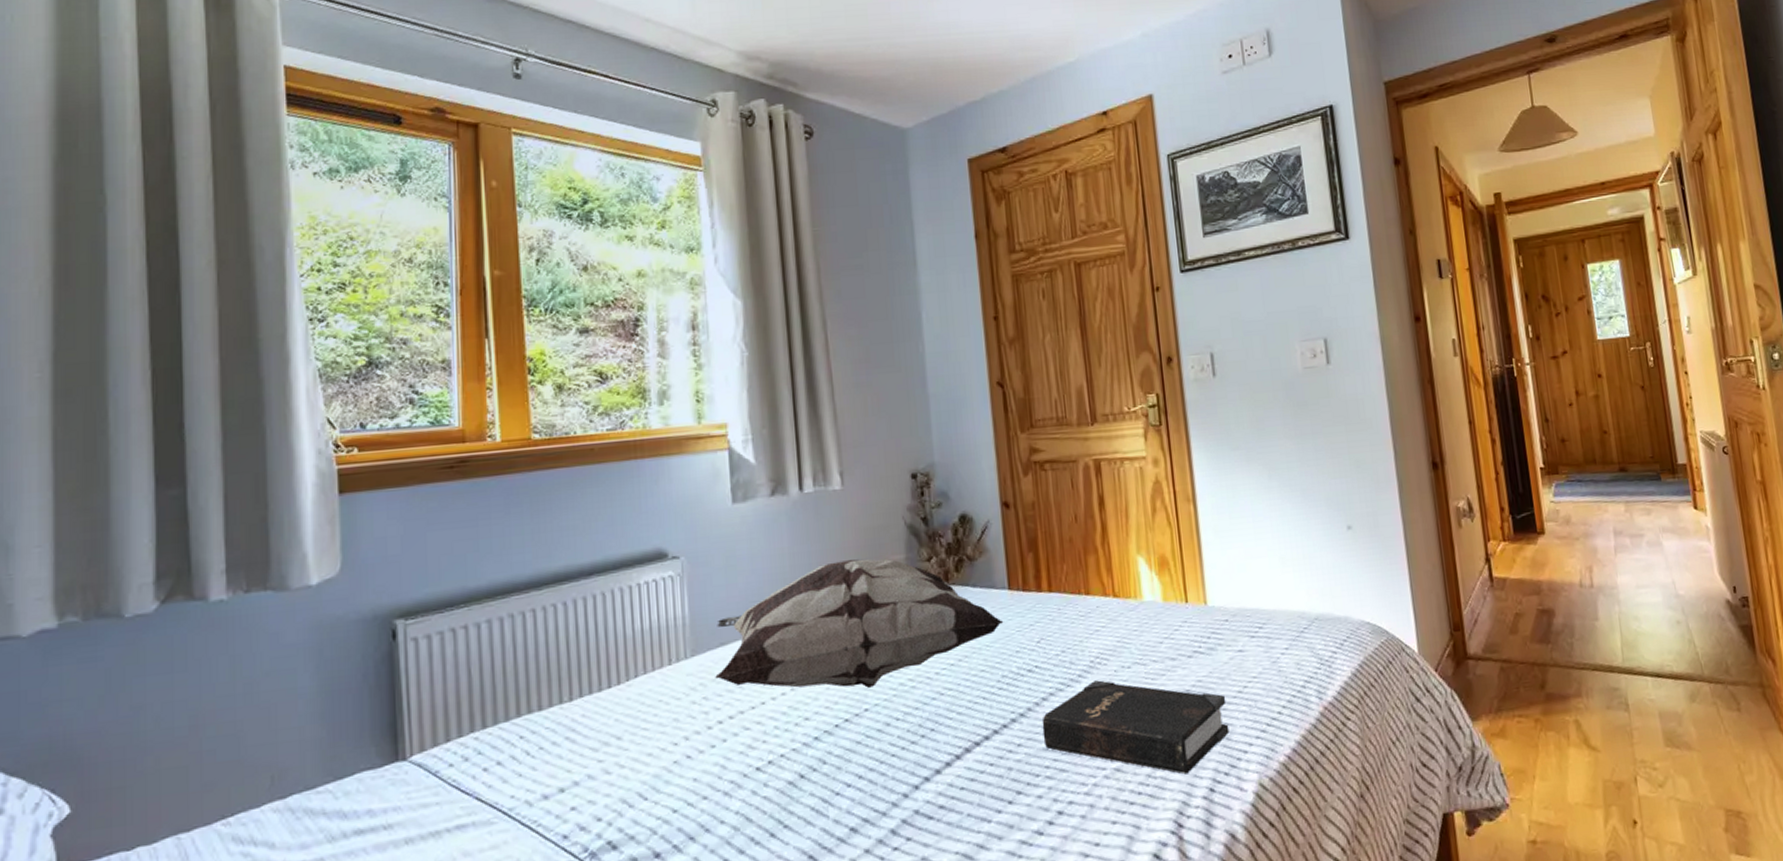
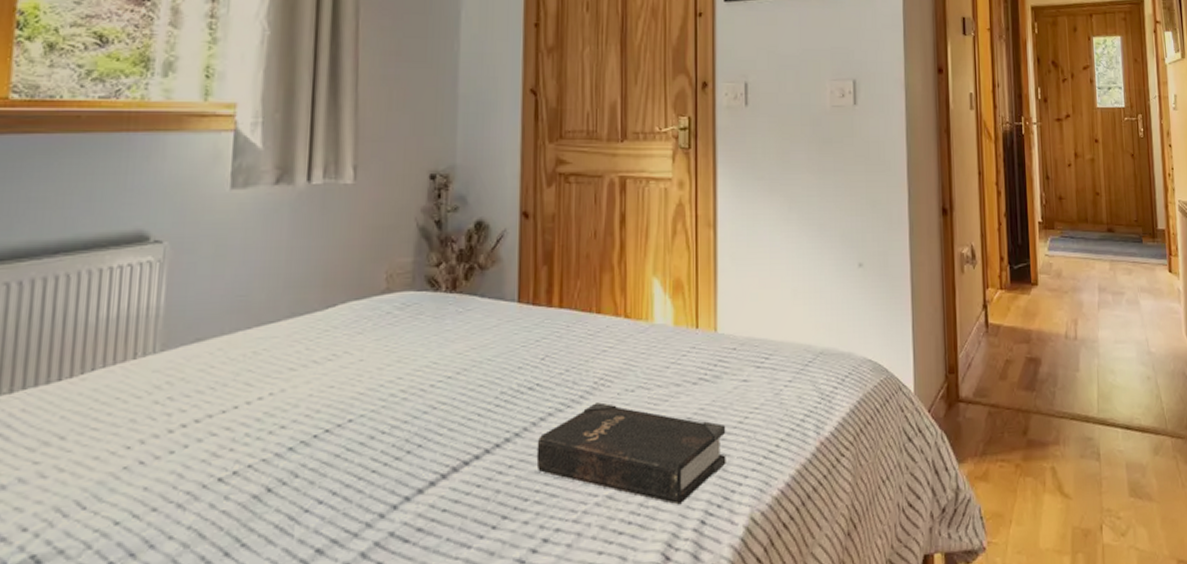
decorative pillow: present [715,559,1004,688] -> none [185,259,509,397]

